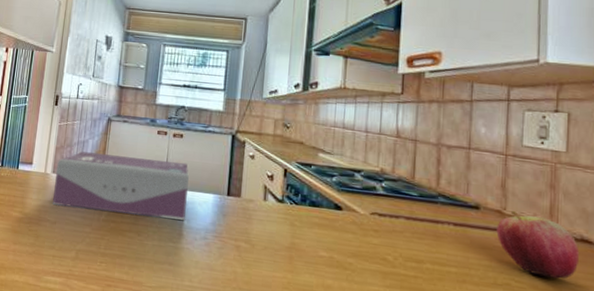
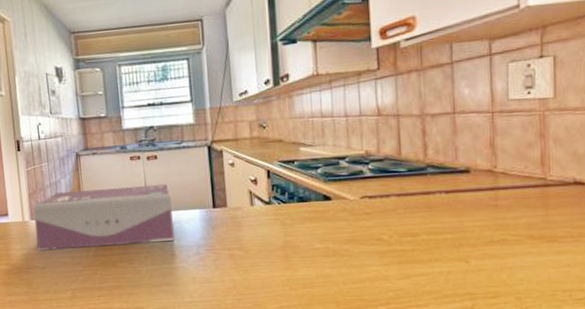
apple: present [496,211,580,279] -> none [488,168,574,226]

